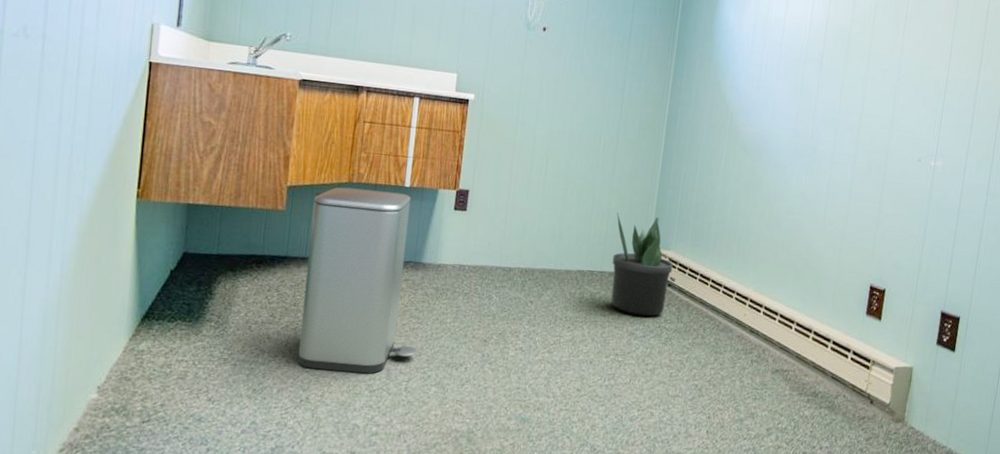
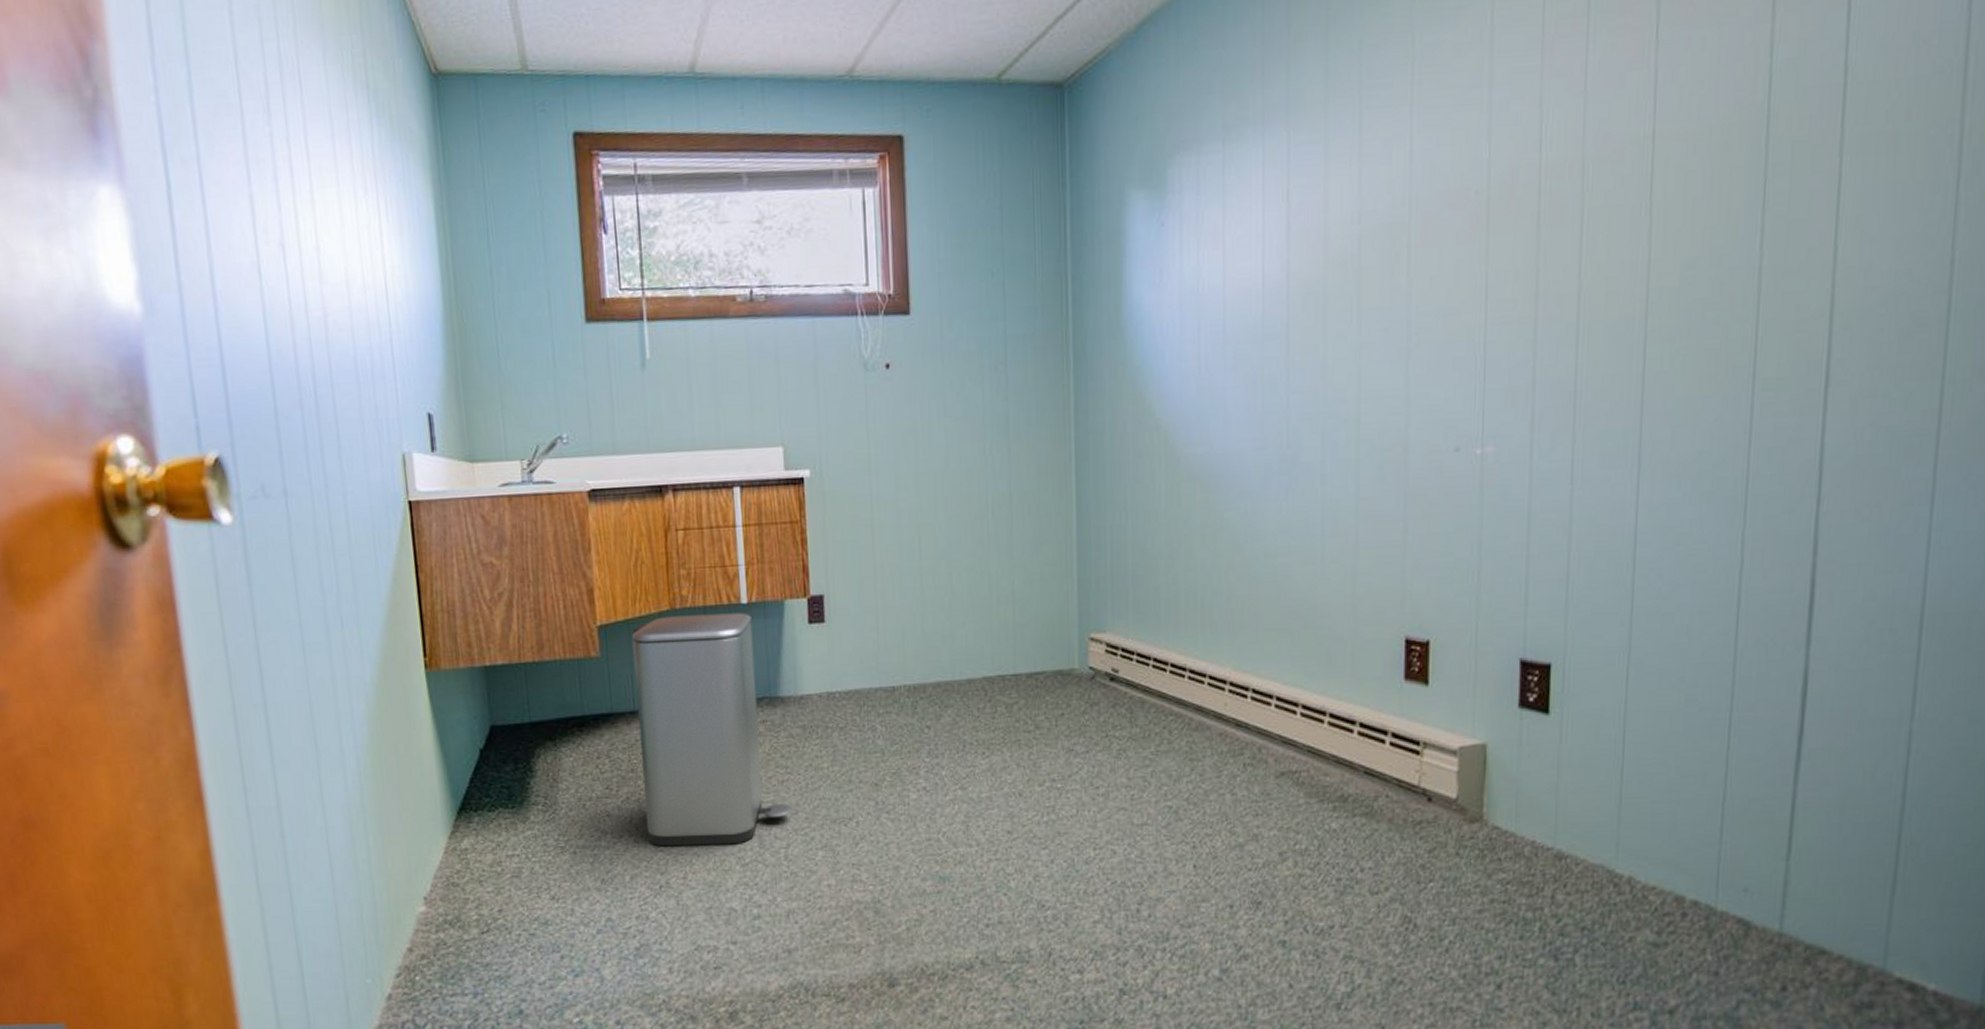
planter: present [610,212,673,317] -> none [1025,590,1113,726]

